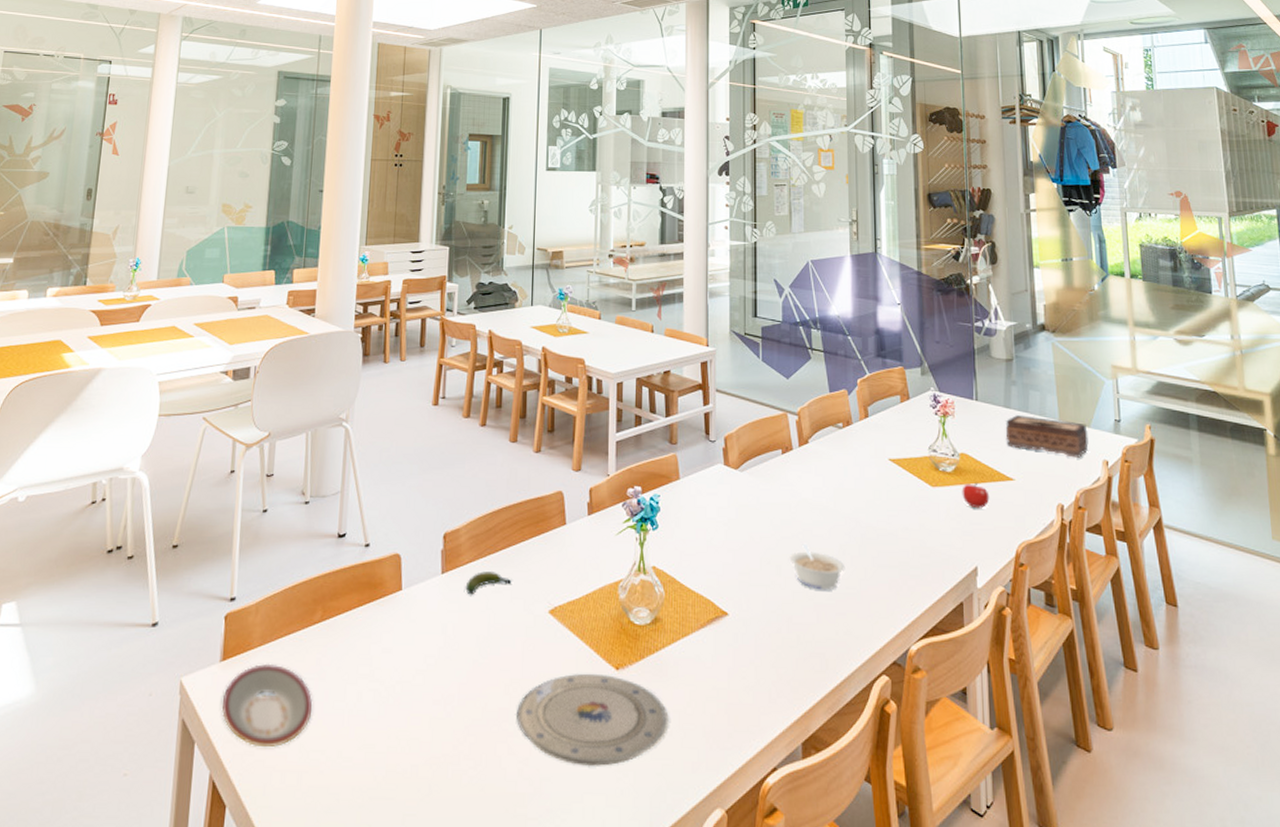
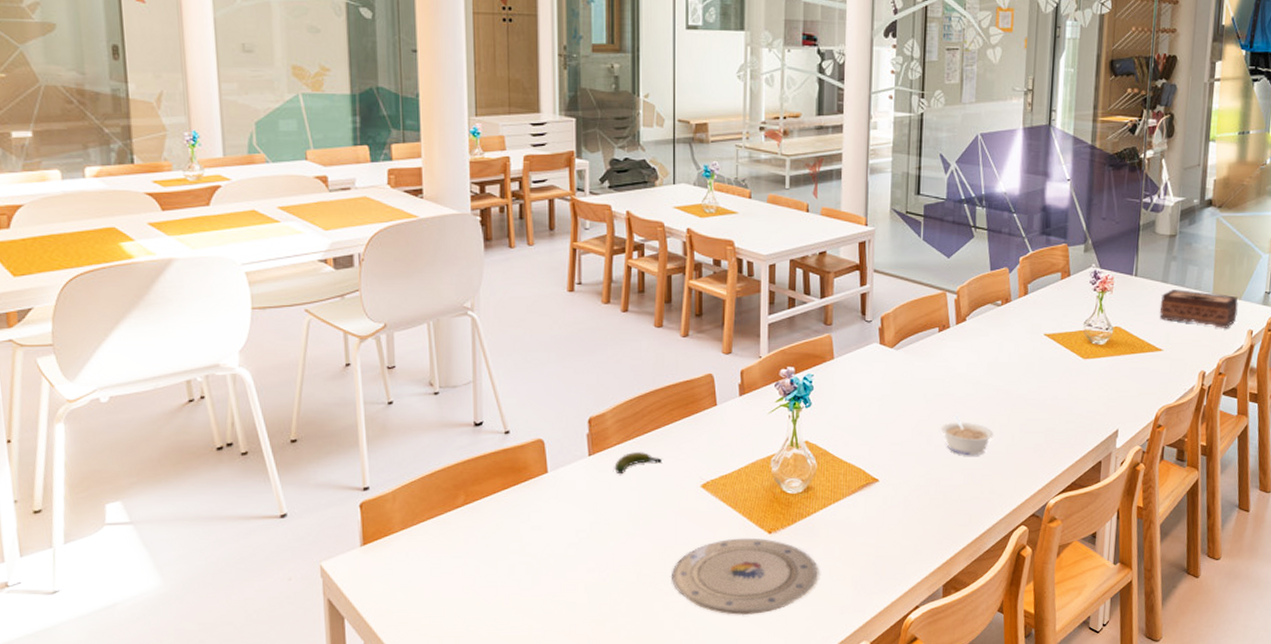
plate: present [221,663,313,748] -> none [368,545,464,619]
apple: present [962,482,990,509] -> none [1111,354,1138,378]

